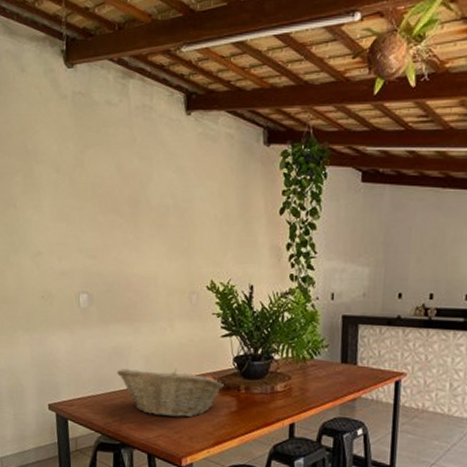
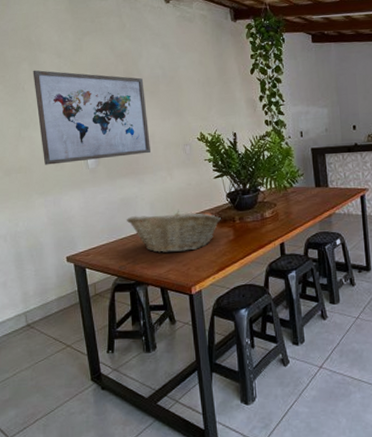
wall art: none [26,184,152,299] -> present [33,70,150,165]

